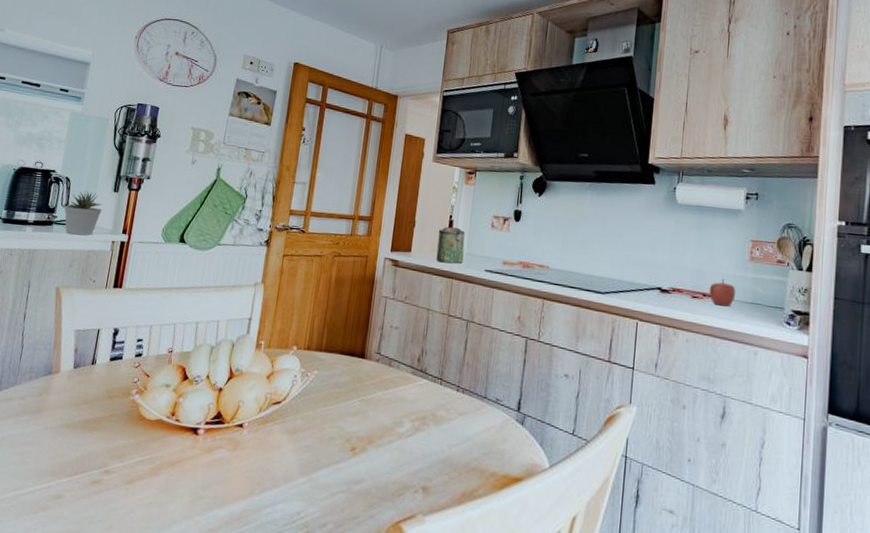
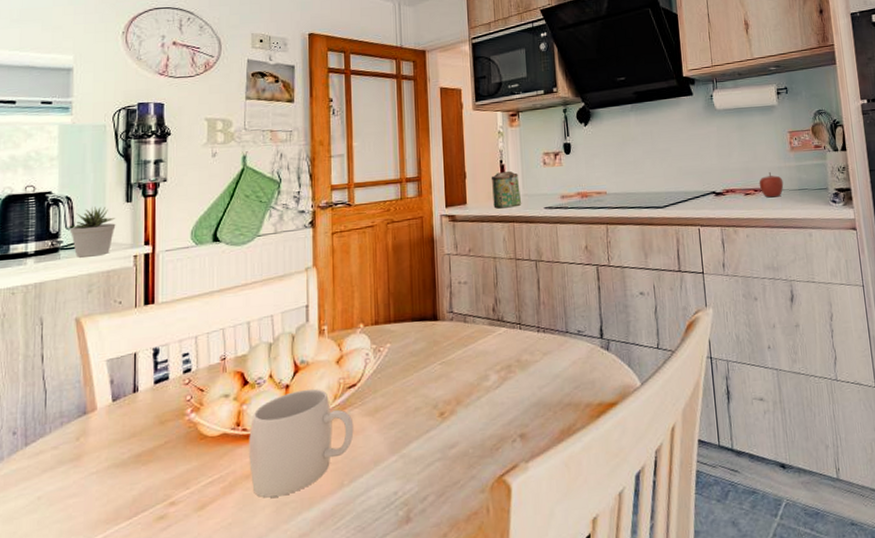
mug: none [175,395,273,490] -> present [248,389,354,498]

